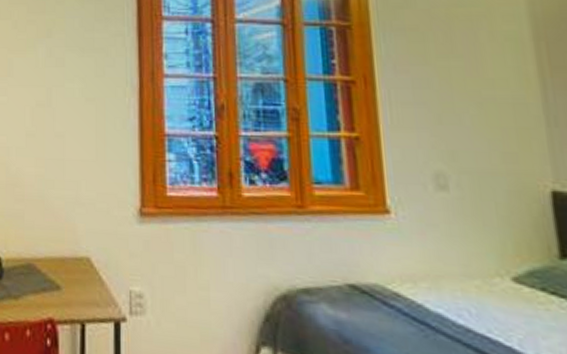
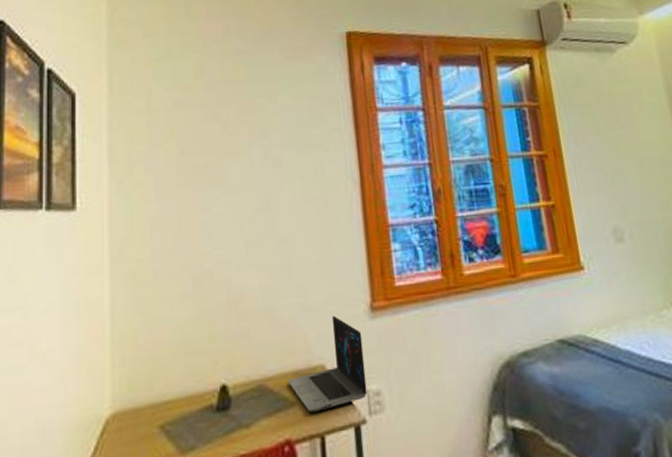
laptop: none [54,213,130,300] -> present [287,315,368,413]

